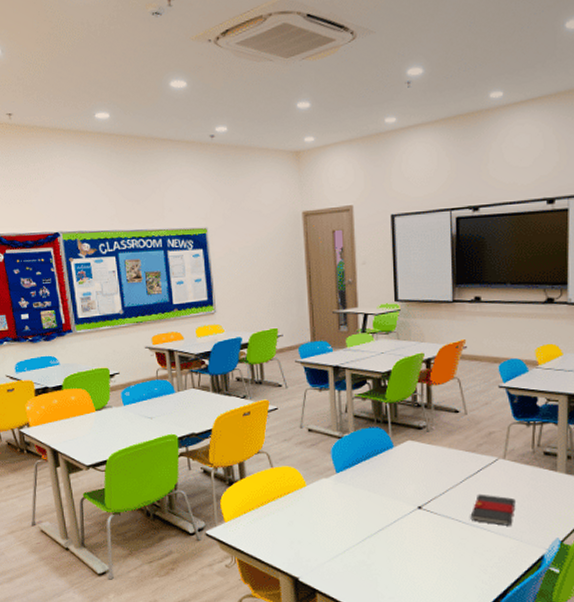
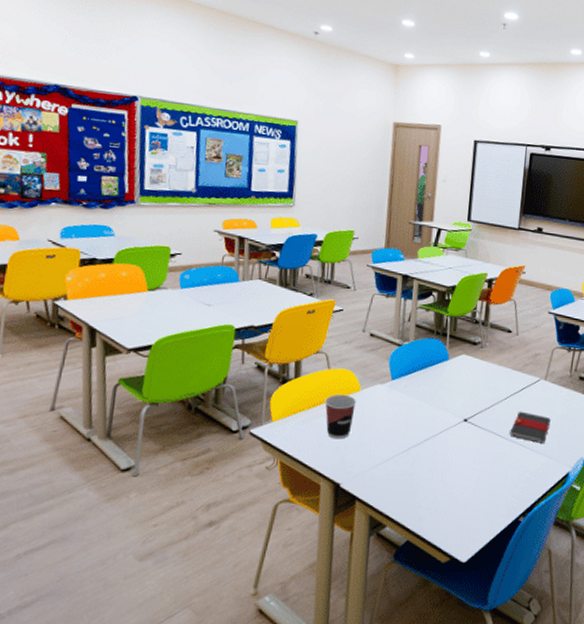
cup: none [272,491,304,535] -> present [325,394,357,440]

